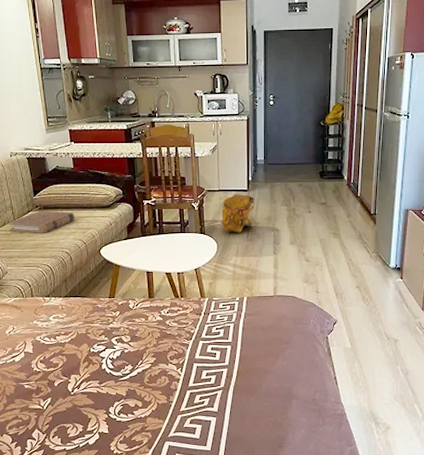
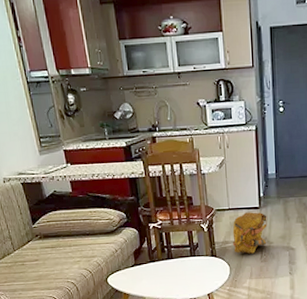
book: present [8,210,75,233] -> none [8,239,79,264]

